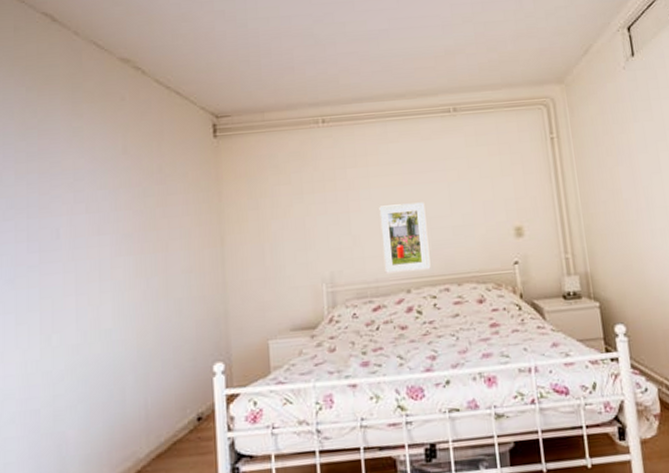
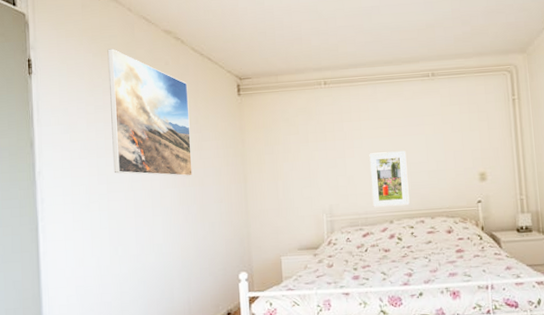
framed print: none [46,81,154,241] -> present [107,48,192,177]

